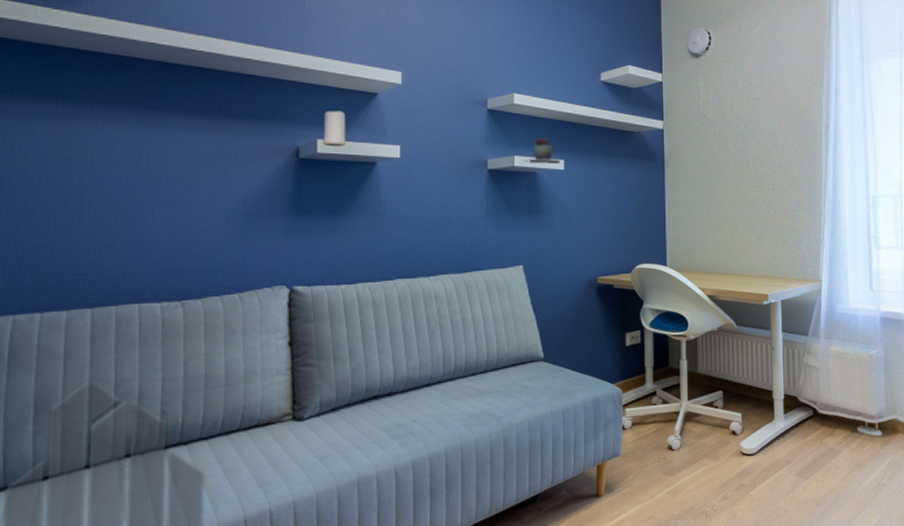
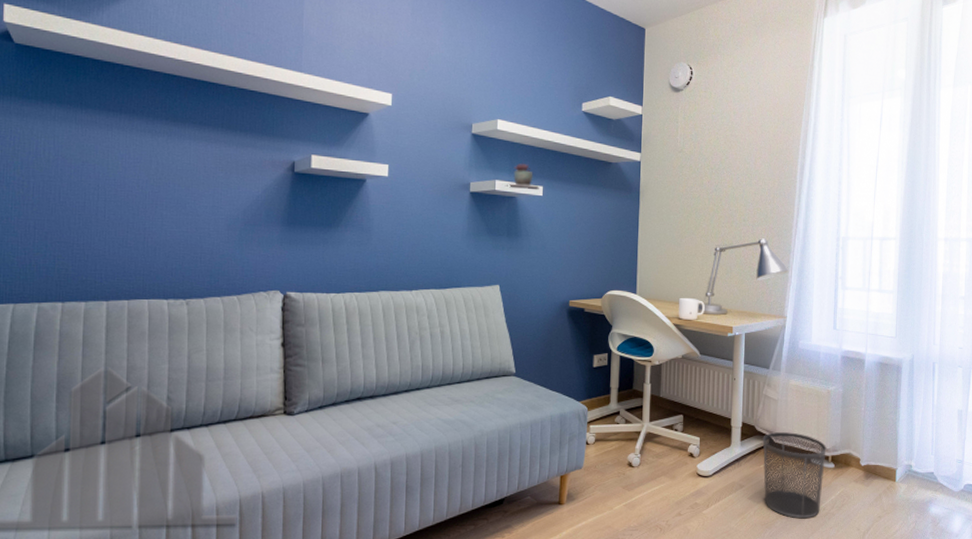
candle: present [323,111,346,147] -> none [316,128,339,163]
mug: none [710,266,738,291] -> present [678,297,705,321]
desk lamp: none [731,201,822,284] -> present [698,238,790,316]
waste bin: none [806,401,873,493] -> present [762,432,827,519]

